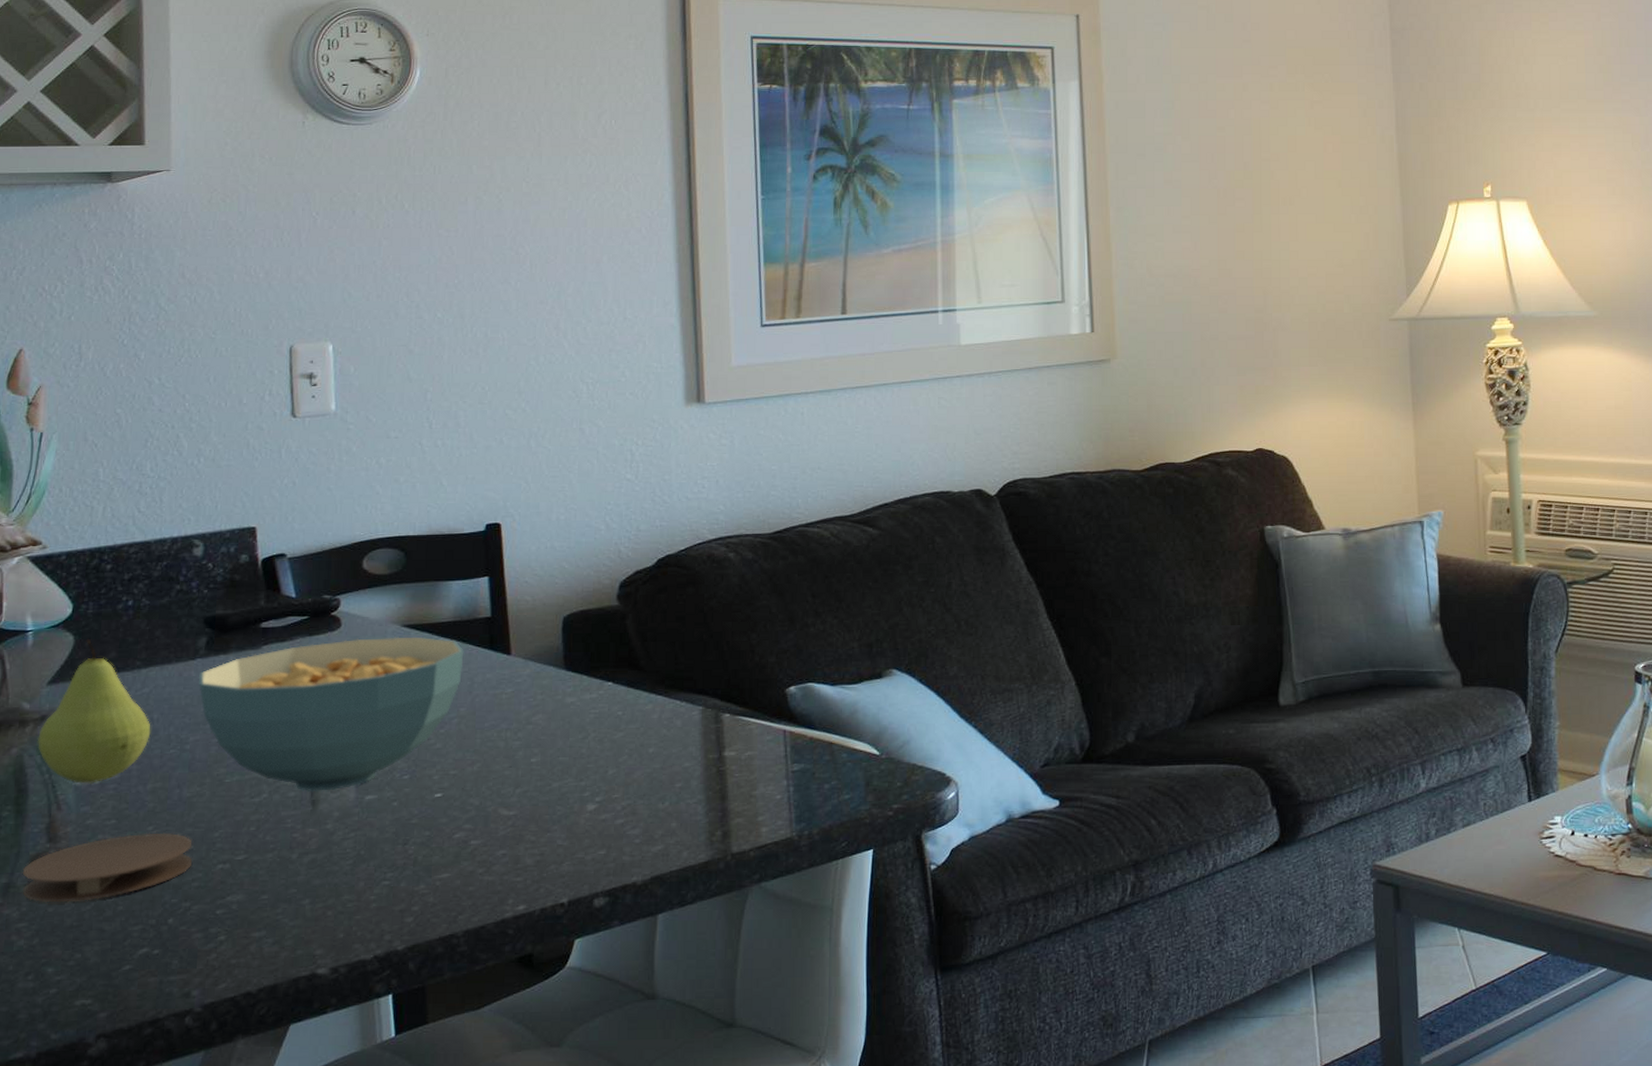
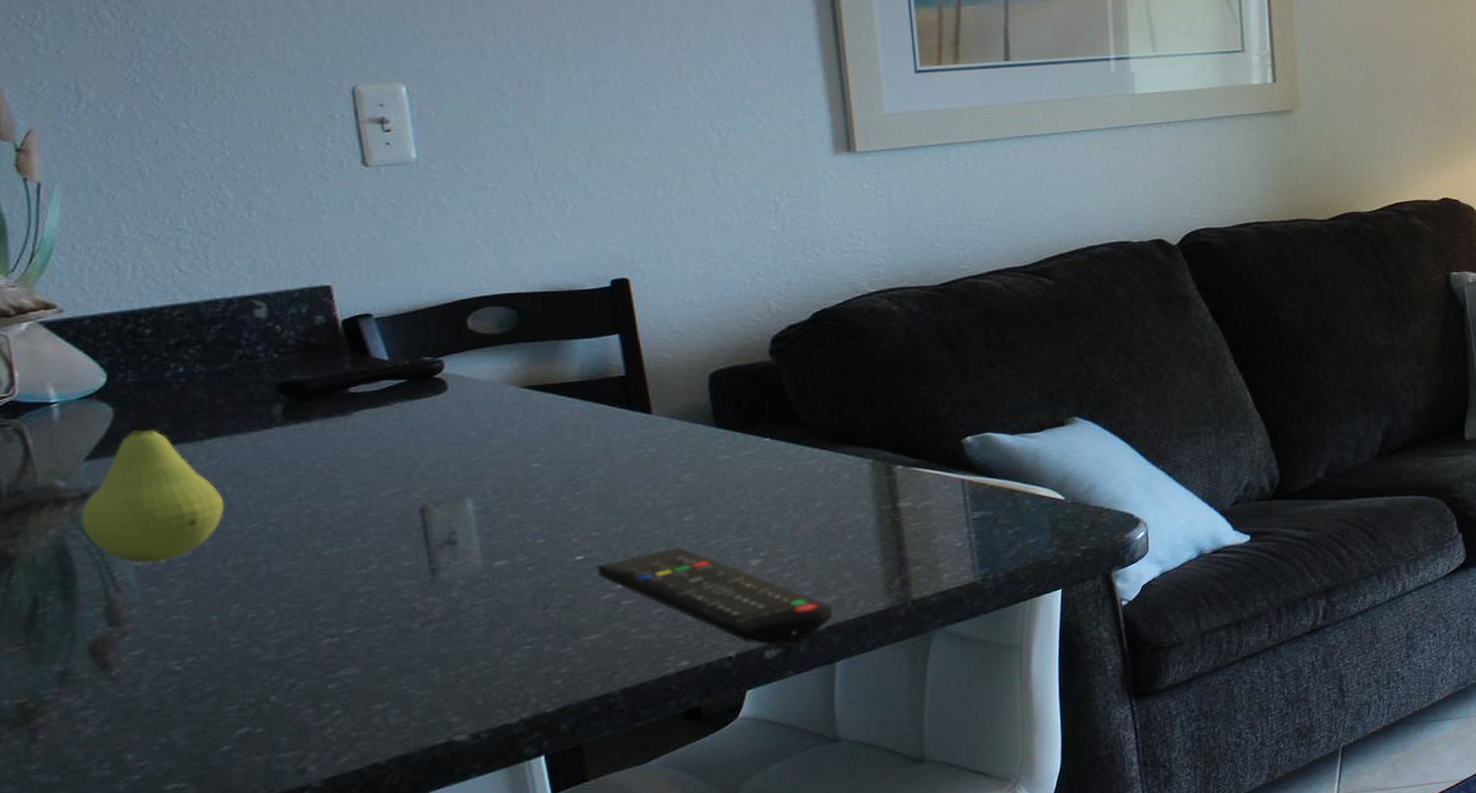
coaster: present [22,832,192,903] -> none [80,609,292,689]
cereal bowl: present [198,637,464,791] -> none [277,398,597,560]
remote control: none [452,788,657,894] -> present [597,547,832,646]

